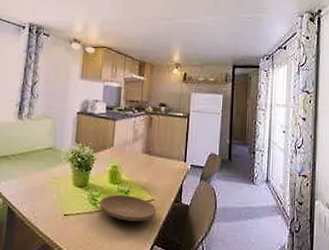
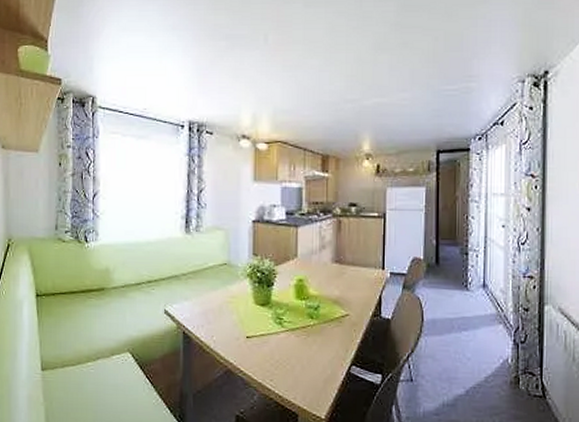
plate: present [99,194,157,222] -> none [286,311,352,341]

